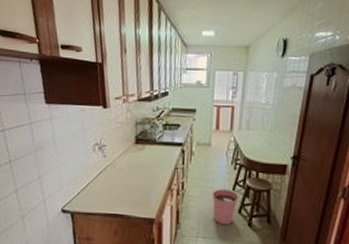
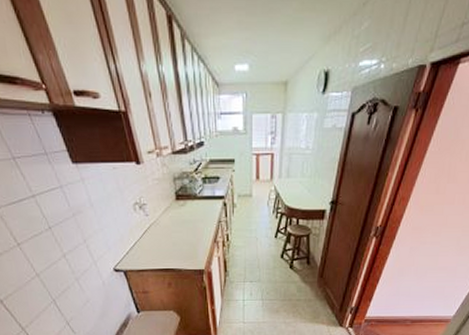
plant pot: present [212,189,238,224] -> none [256,238,280,269]

